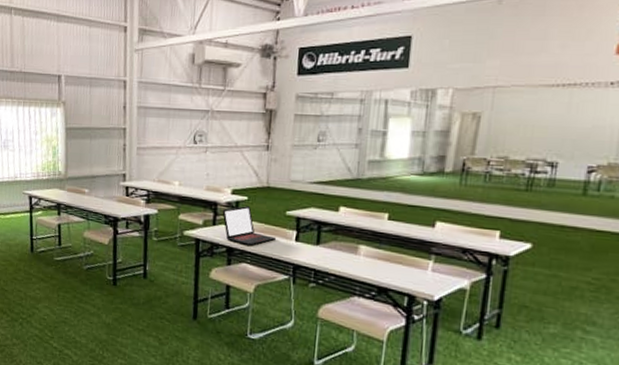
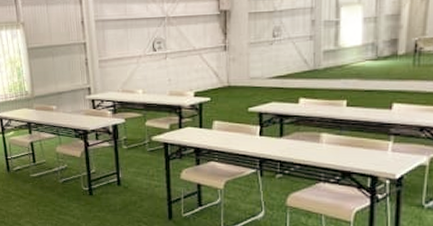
laptop: present [222,206,276,246] -> none [187,107,240,144]

